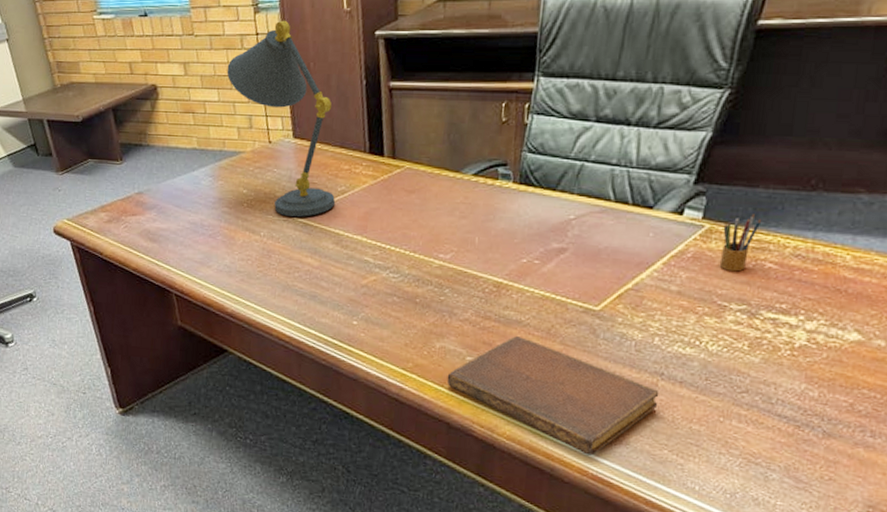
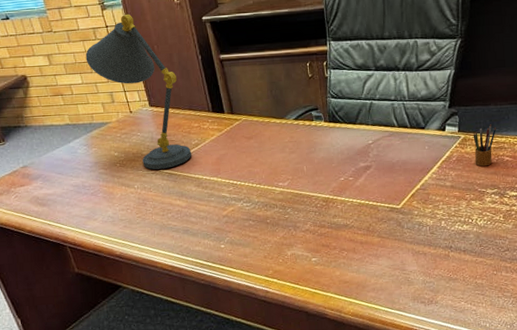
notebook: present [447,336,660,456] -> none [300,236,452,316]

